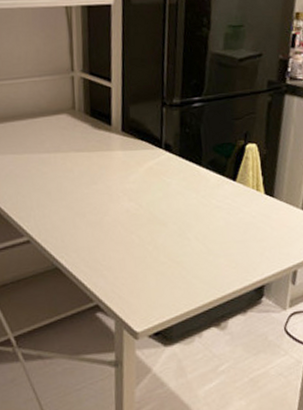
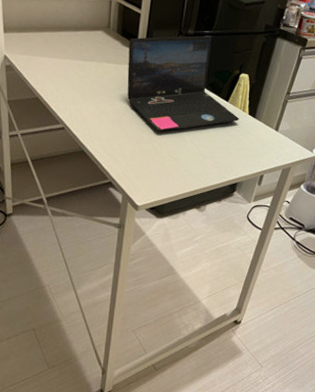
laptop: none [101,104,254,230] -> present [127,36,239,131]

